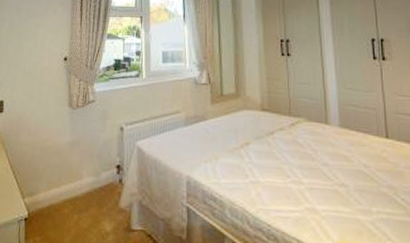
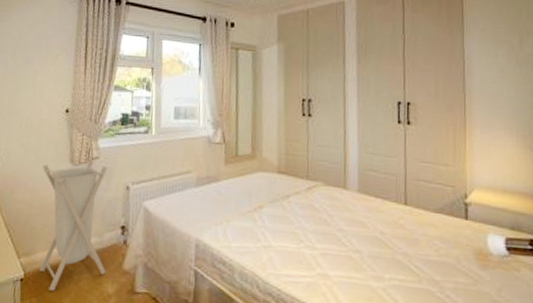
laundry hamper: none [42,103,103,230] -> present [40,160,107,291]

